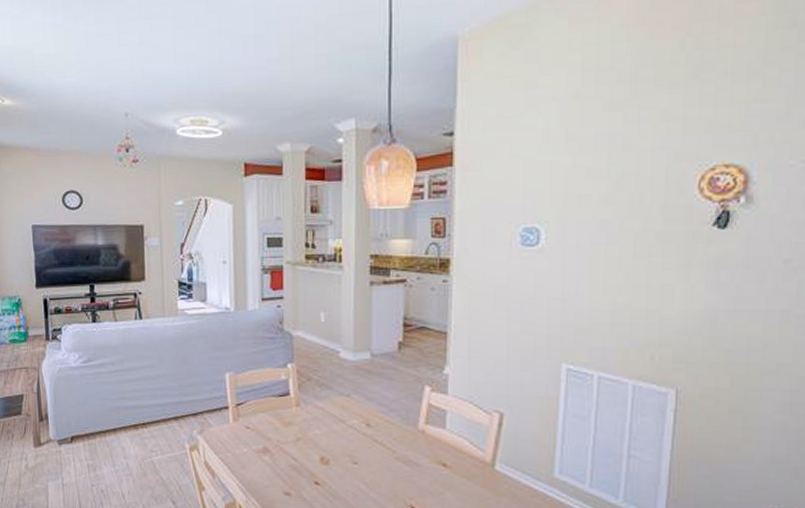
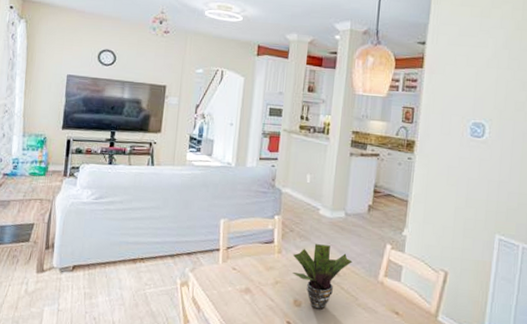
potted plant: none [313,392,385,466] -> present [292,244,353,309]

